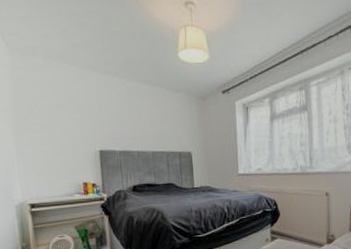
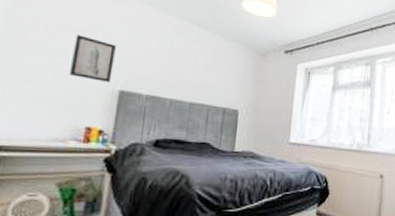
wall art: none [60,110,92,146] -> present [68,35,116,82]

